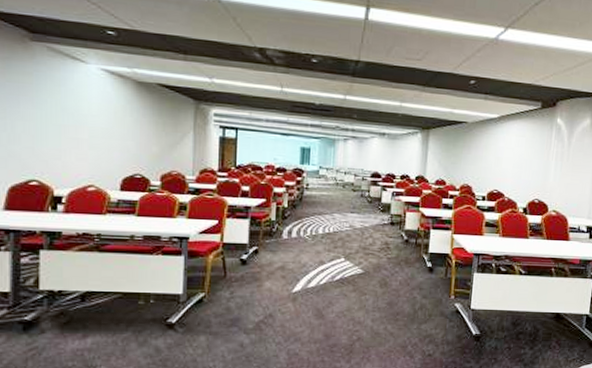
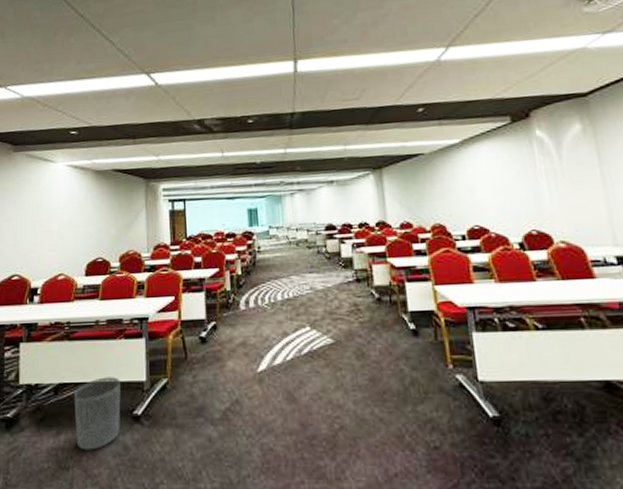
waste bin: none [103,288,155,352] -> present [73,377,121,451]

